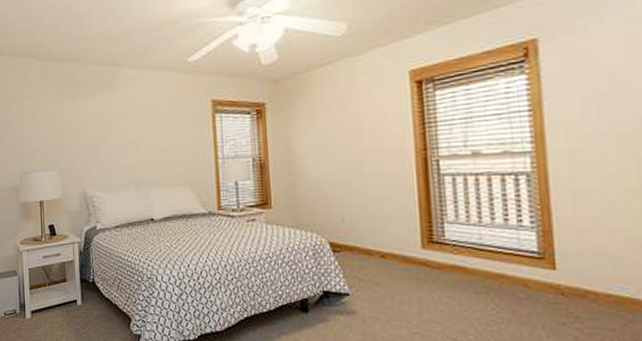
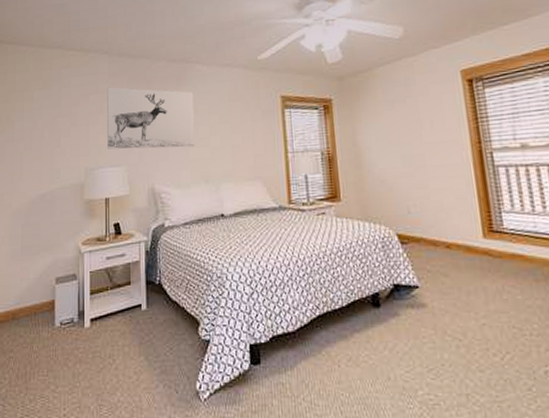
wall art: none [37,92,125,154] -> present [106,87,196,150]

